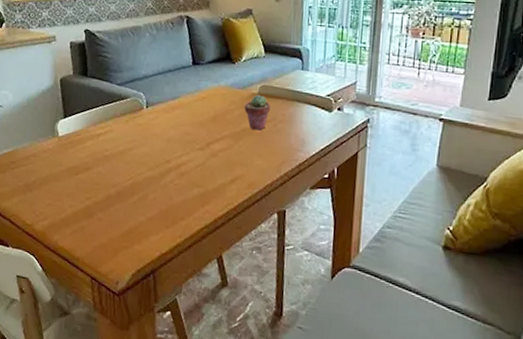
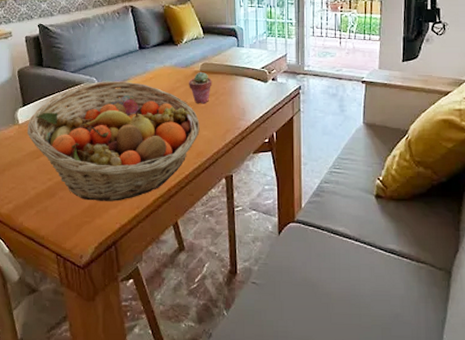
fruit basket: none [66,97,254,228] -> present [26,81,200,201]

